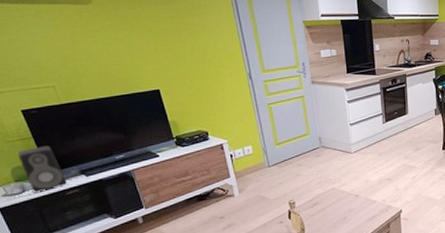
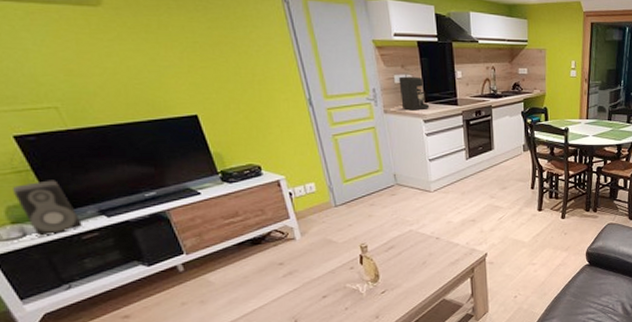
coffee maker: none [324,51,351,81] -> present [398,76,430,111]

